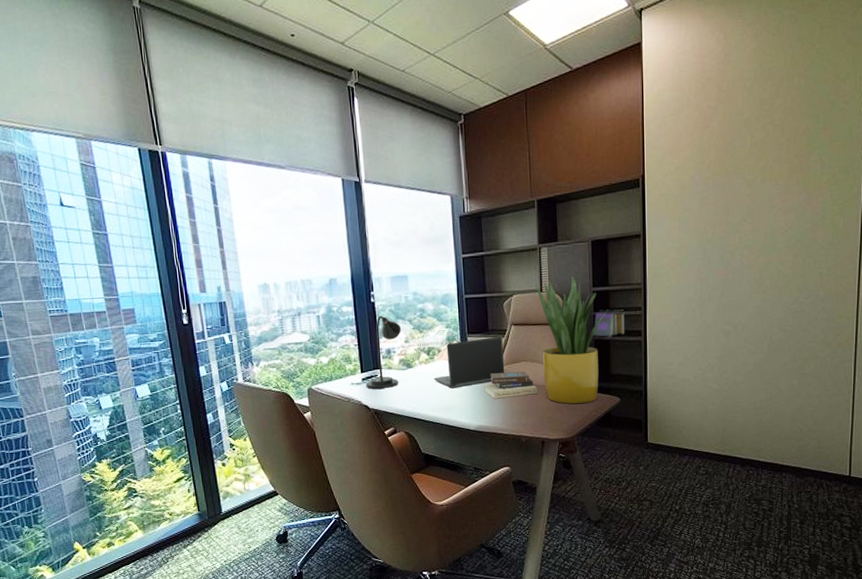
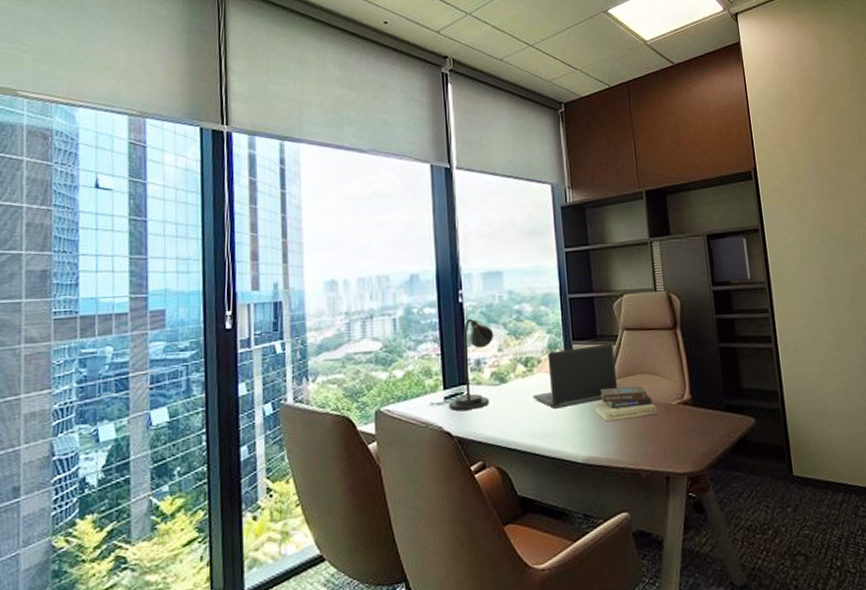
planter: present [535,276,608,405] -> none [647,274,732,428]
binder: none [593,240,630,284] -> present [708,235,752,283]
books: present [593,309,625,337] -> none [717,311,753,344]

